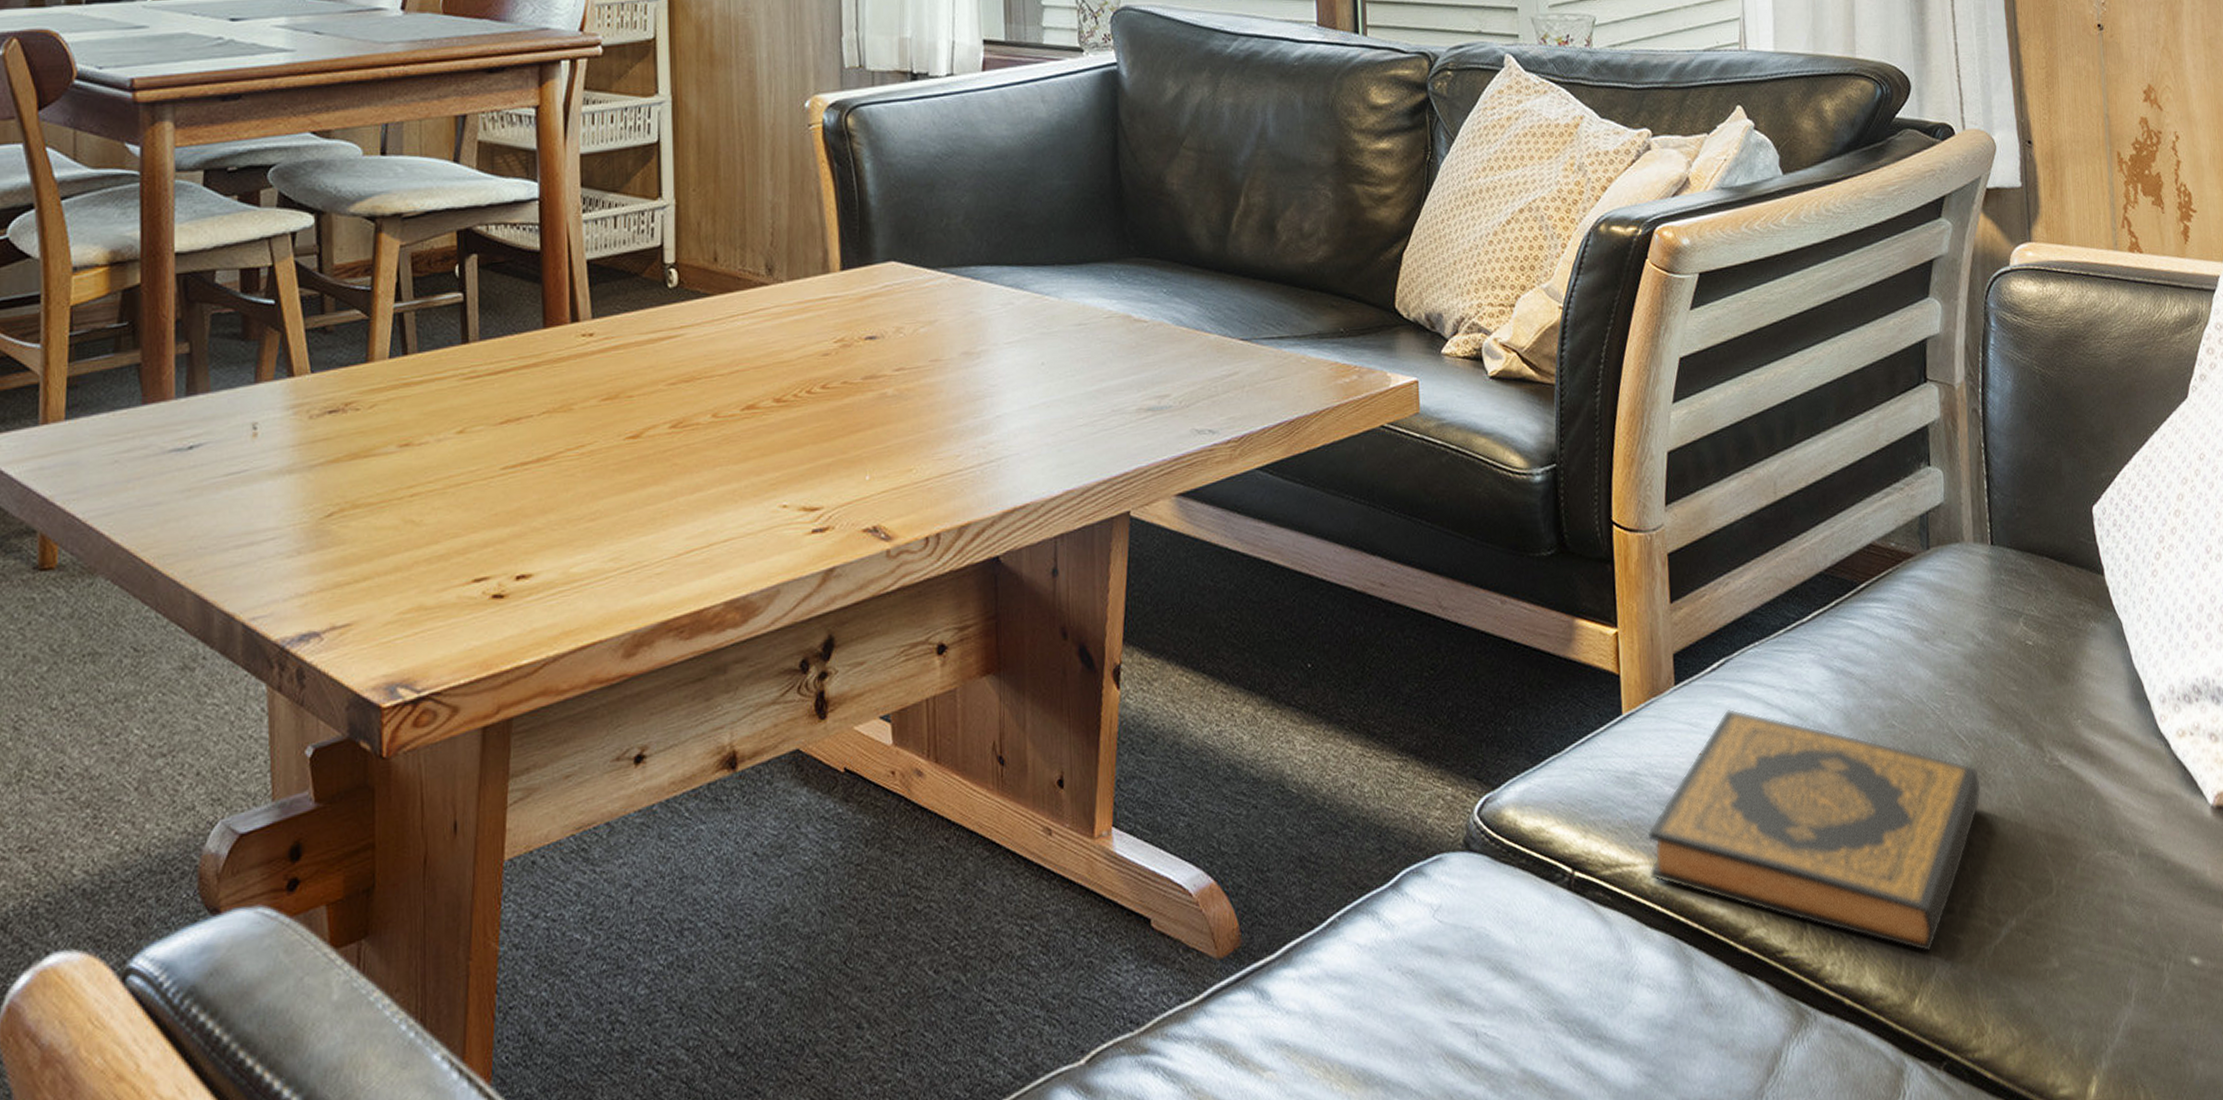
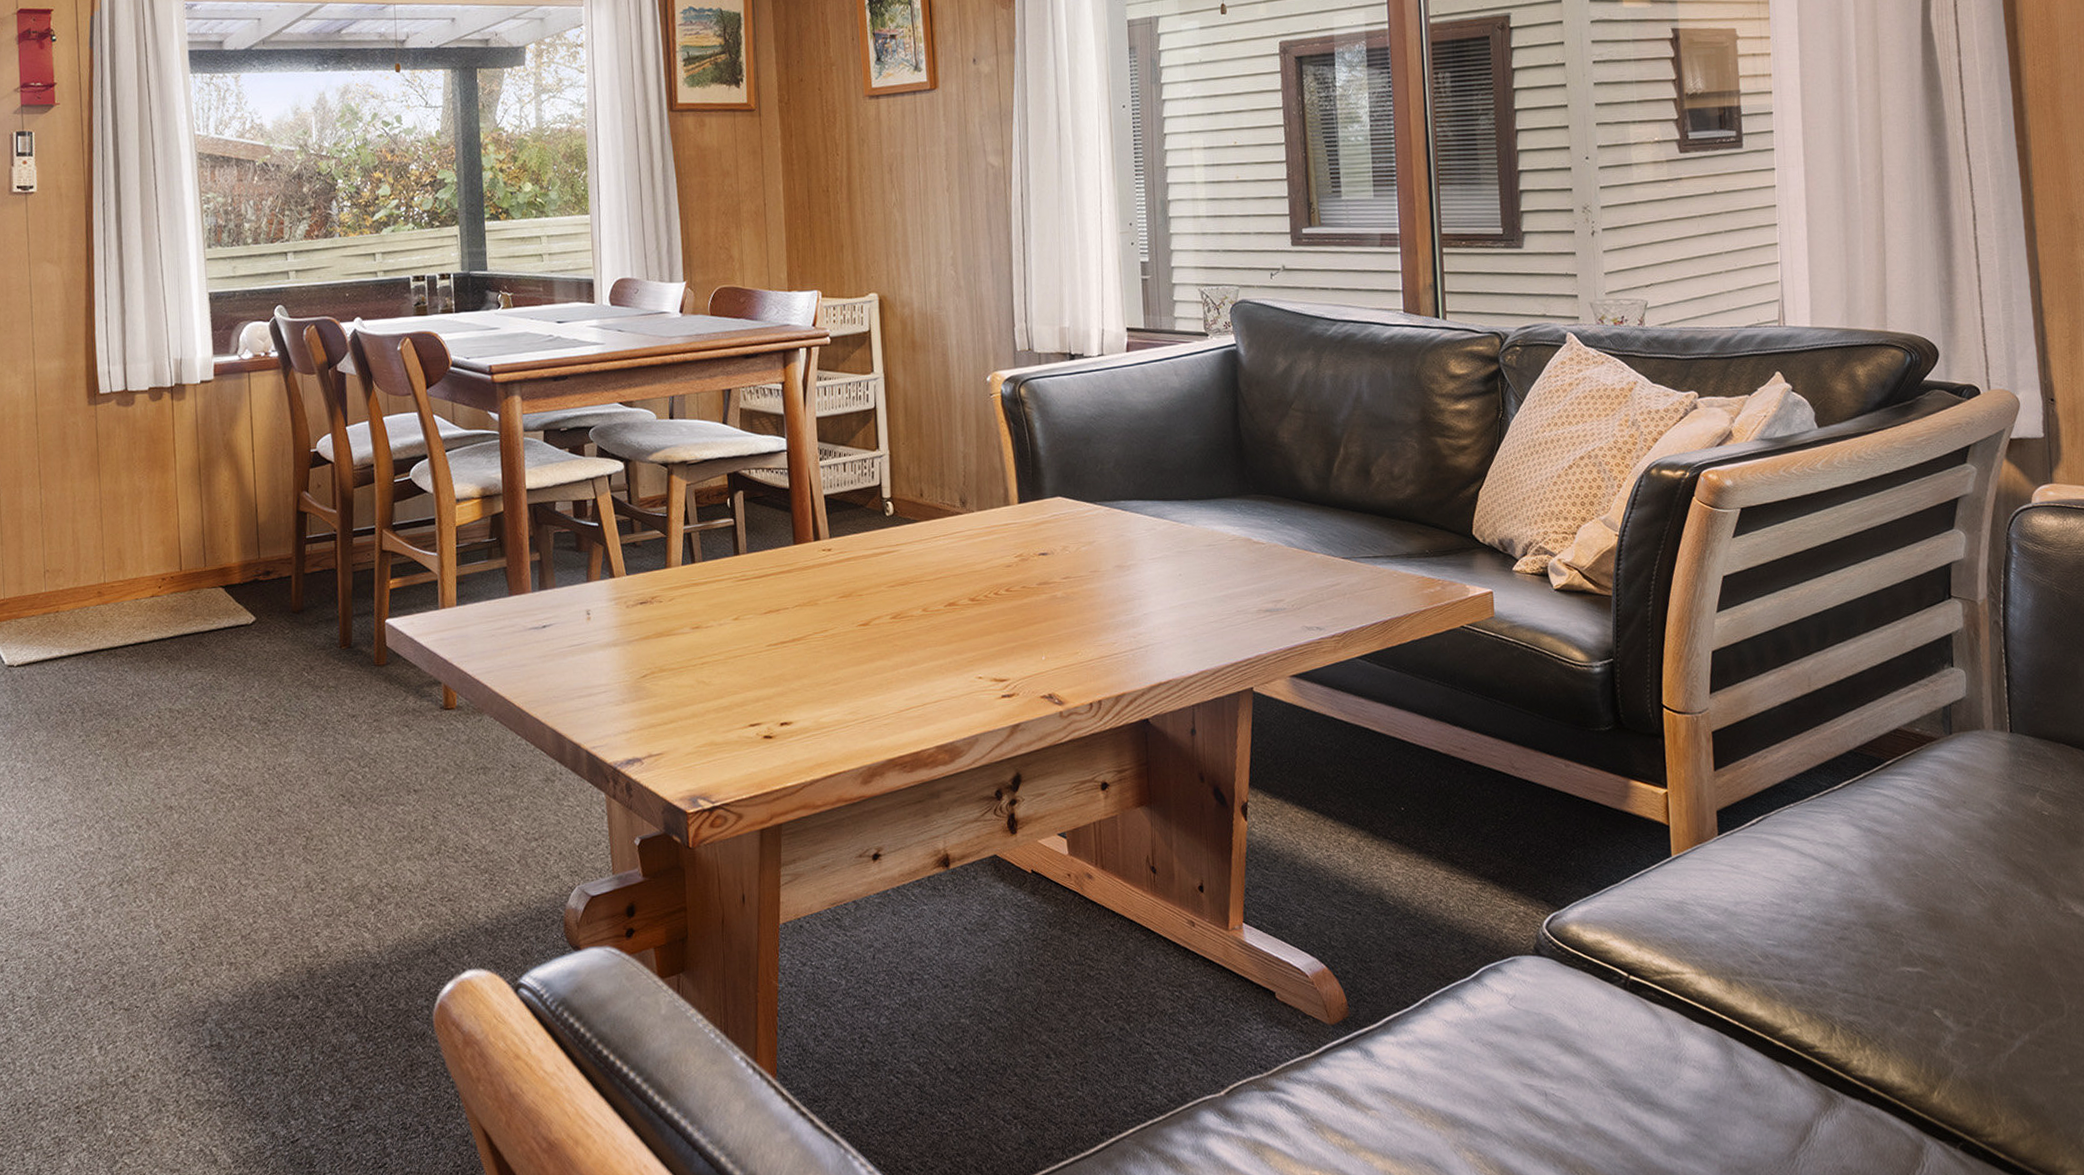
hardback book: present [1647,708,1982,953] -> none [1694,855,1999,1056]

